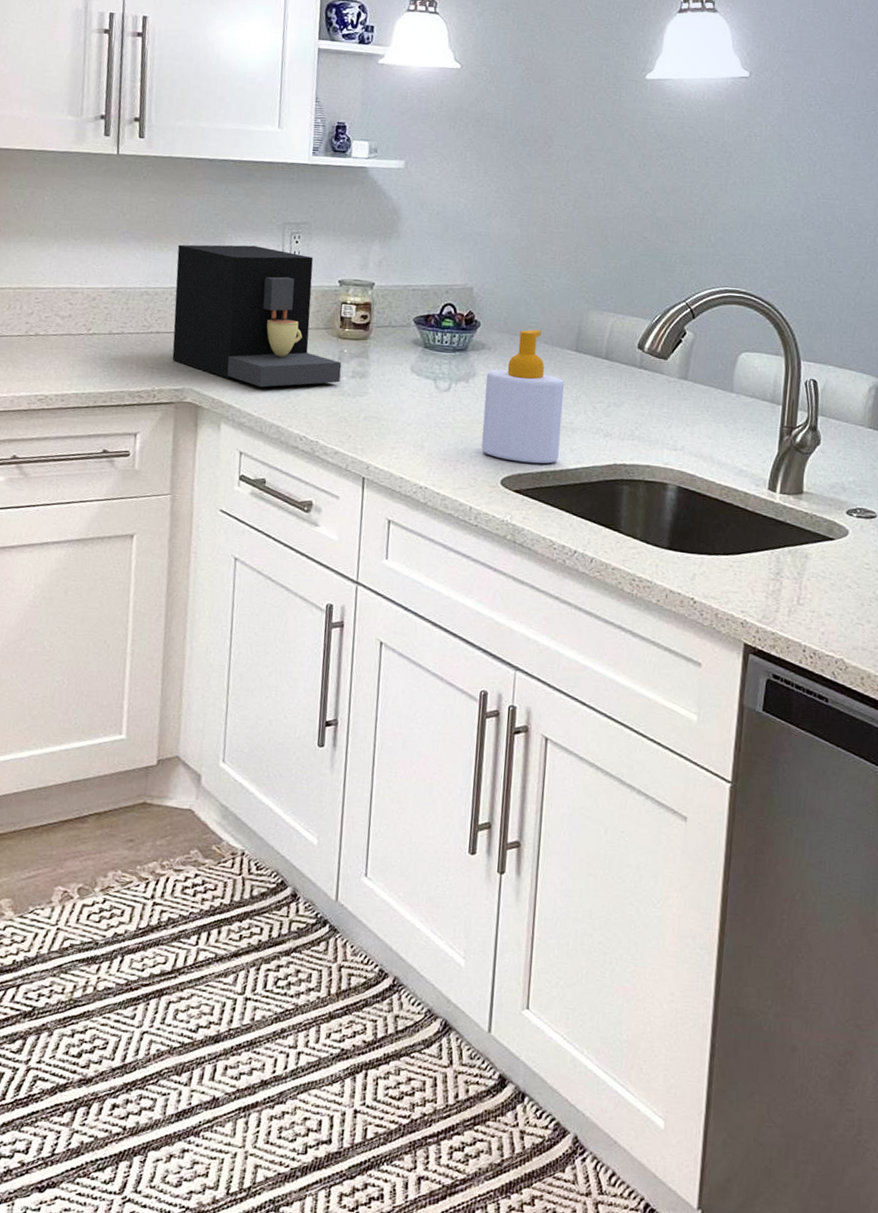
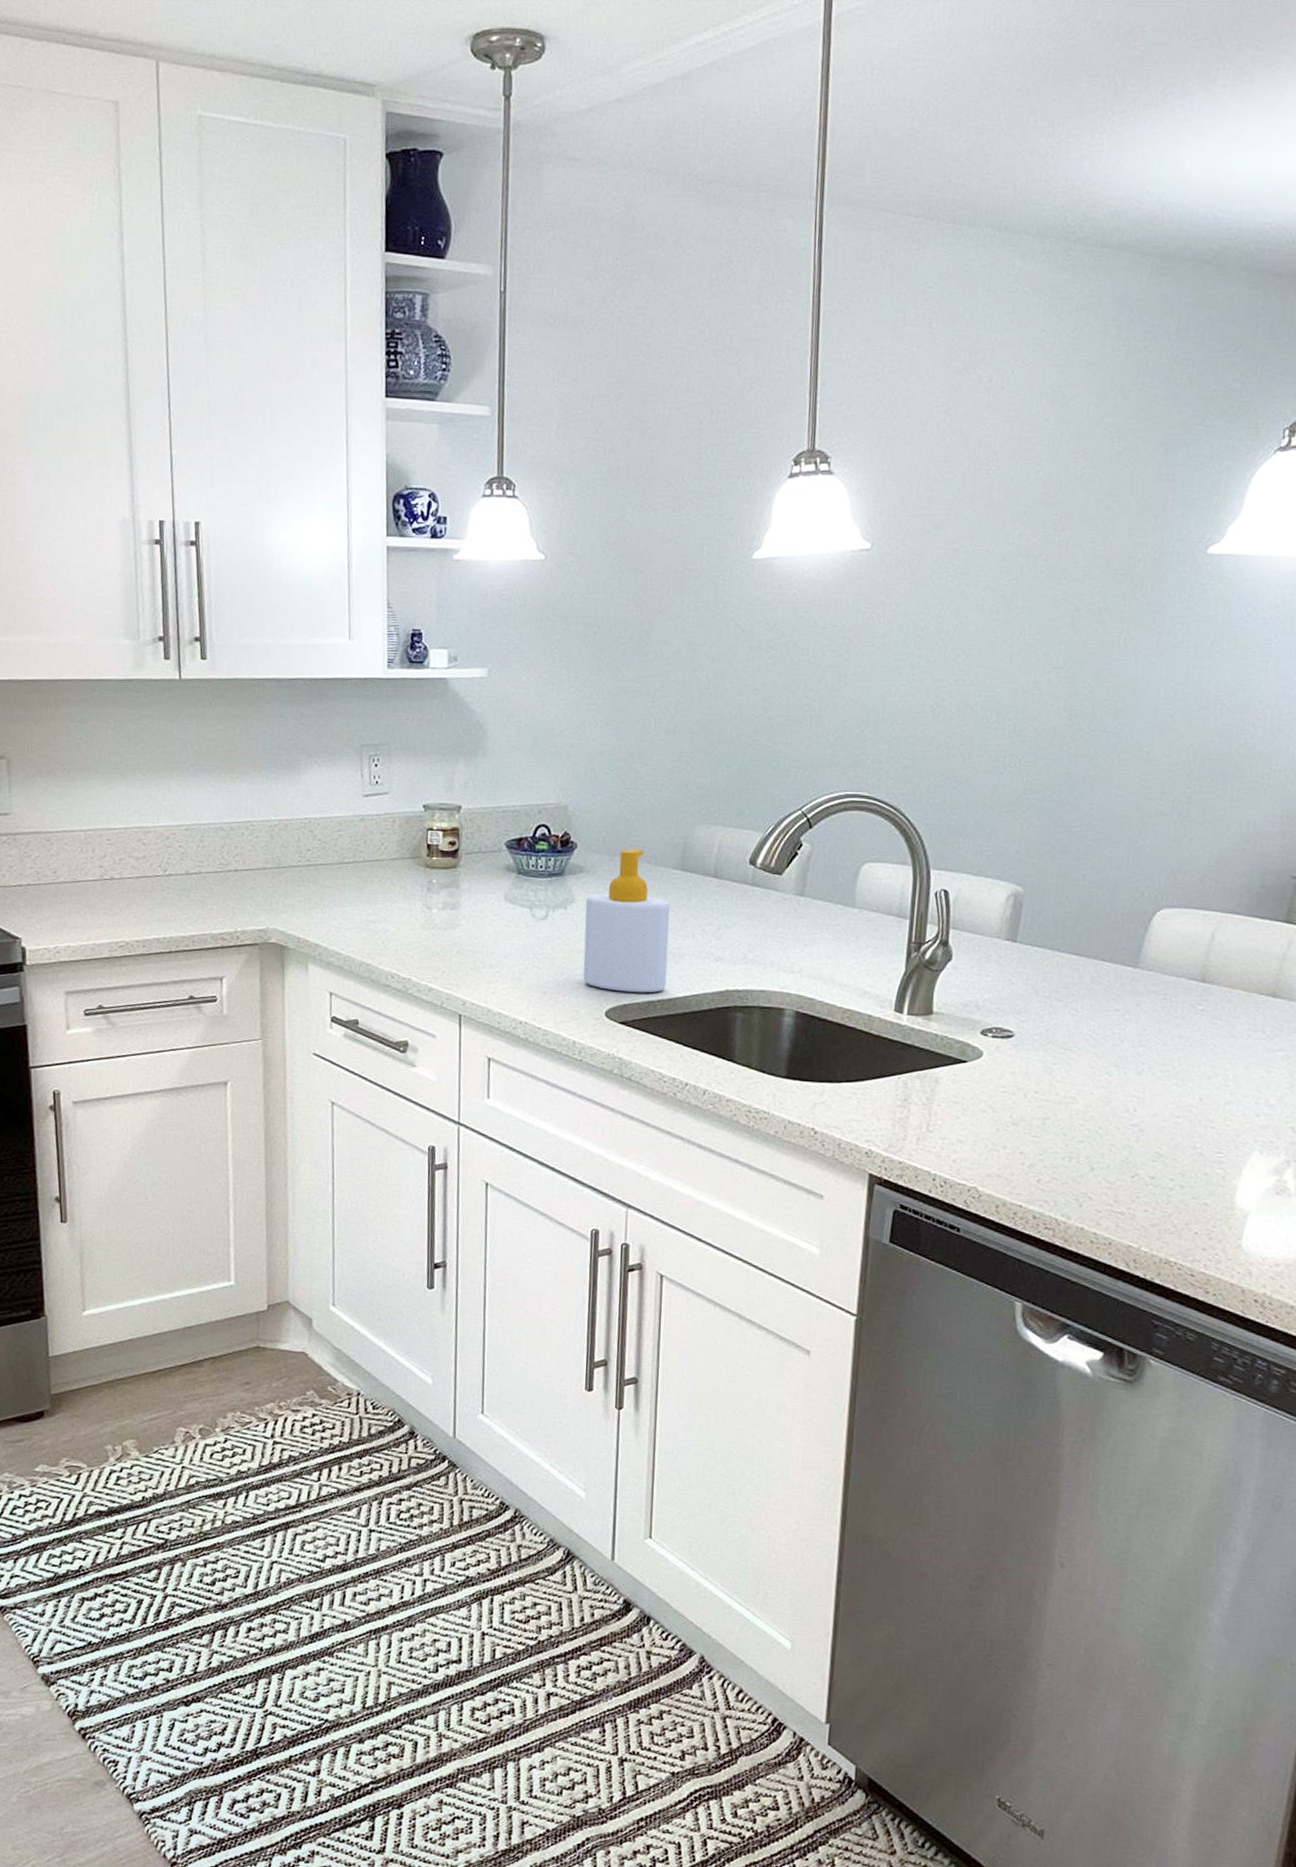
coffee maker: present [172,244,342,388] -> none [250,771,431,924]

